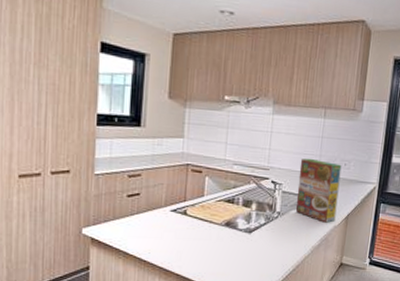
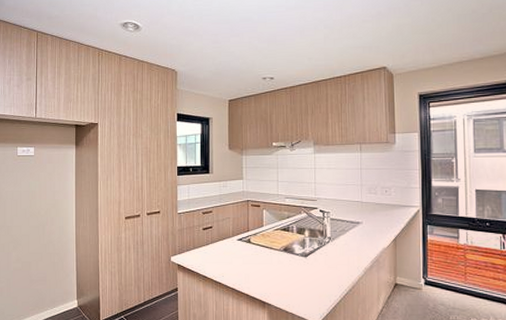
cereal box: present [295,158,342,223] -> none [343,188,384,245]

